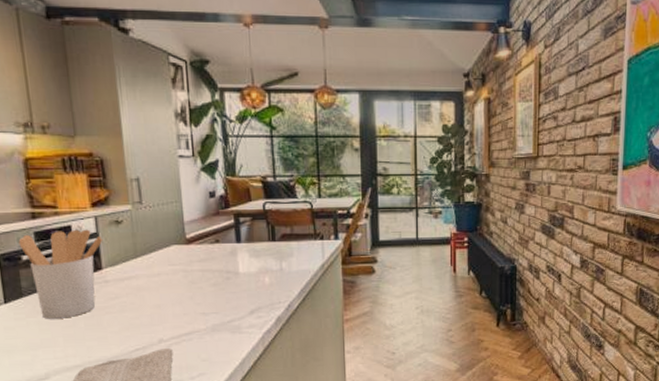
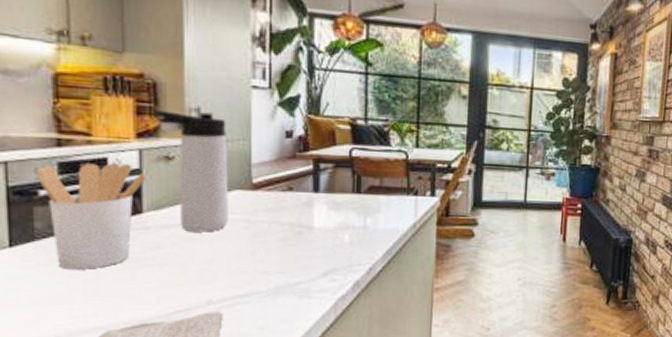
thermos bottle: none [103,181,170,283] -> present [154,110,228,233]

